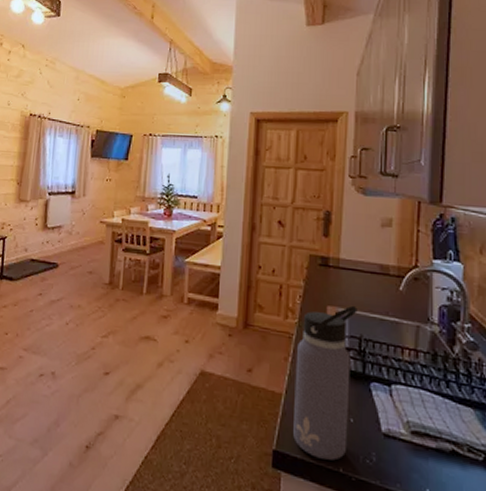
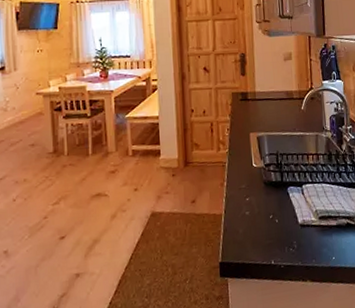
water bottle: present [293,305,357,461] -> none [230,128,275,259]

